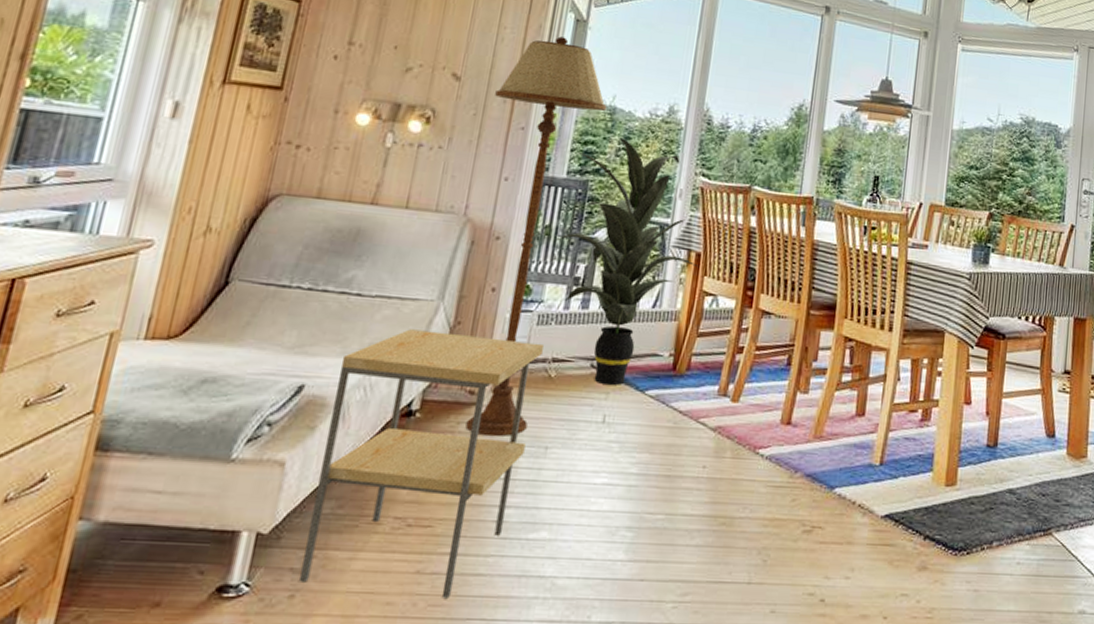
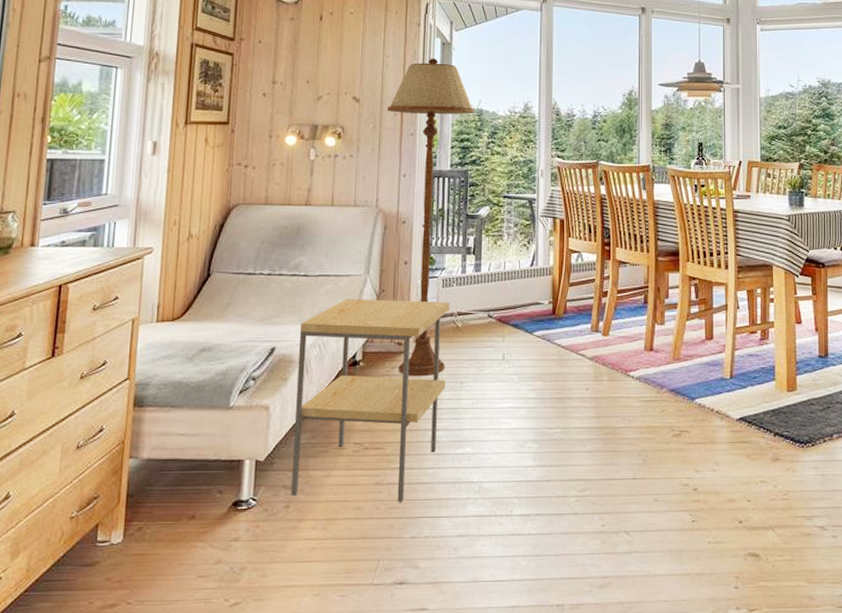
indoor plant: present [556,136,700,385] -> none [449,132,564,329]

